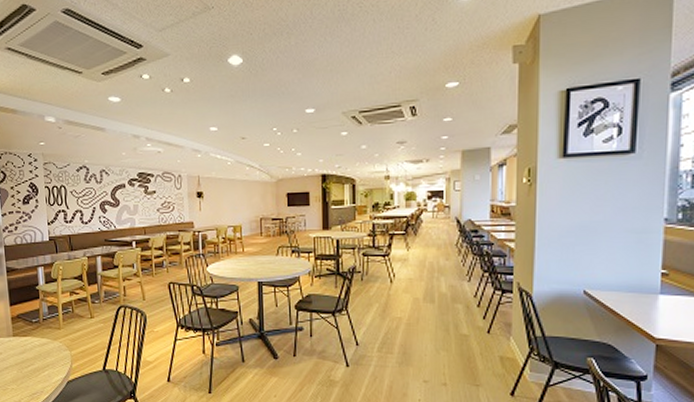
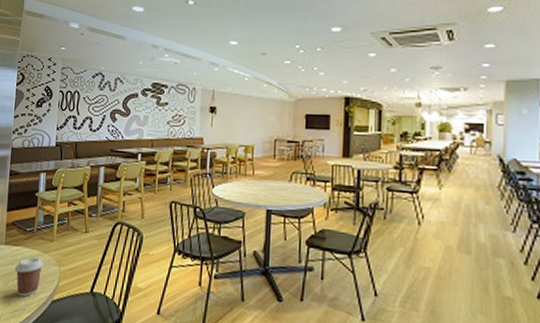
coffee cup: none [26,345,55,381] -> present [14,257,44,297]

